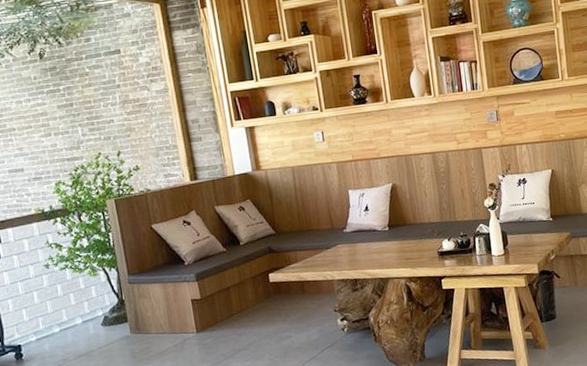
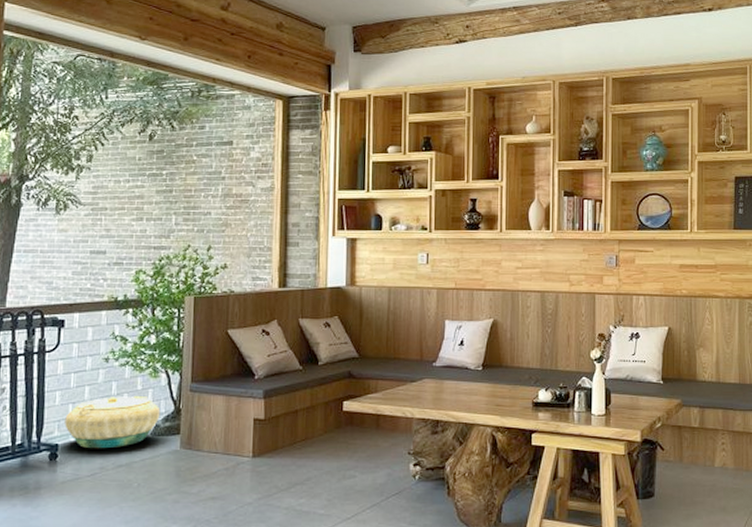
basket: none [21,293,107,345] -> present [65,395,161,449]

